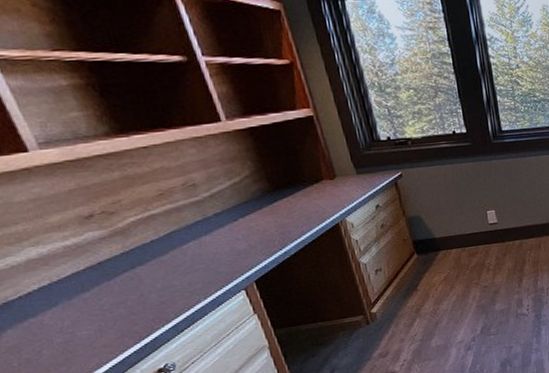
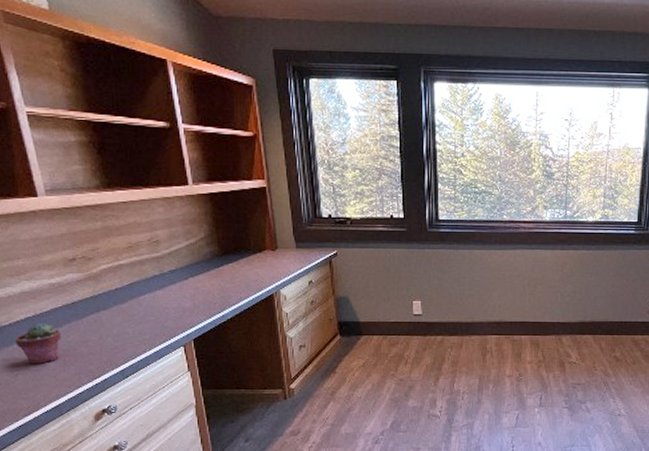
potted succulent: none [29,290,92,336] -> present [15,323,62,364]

